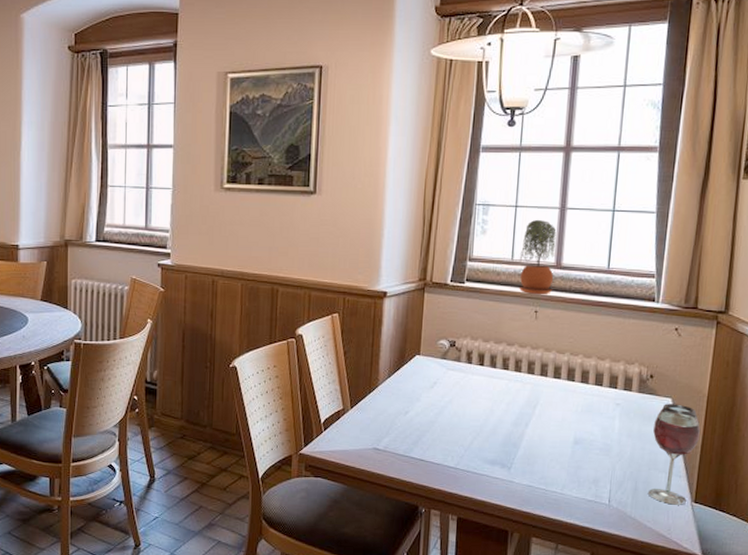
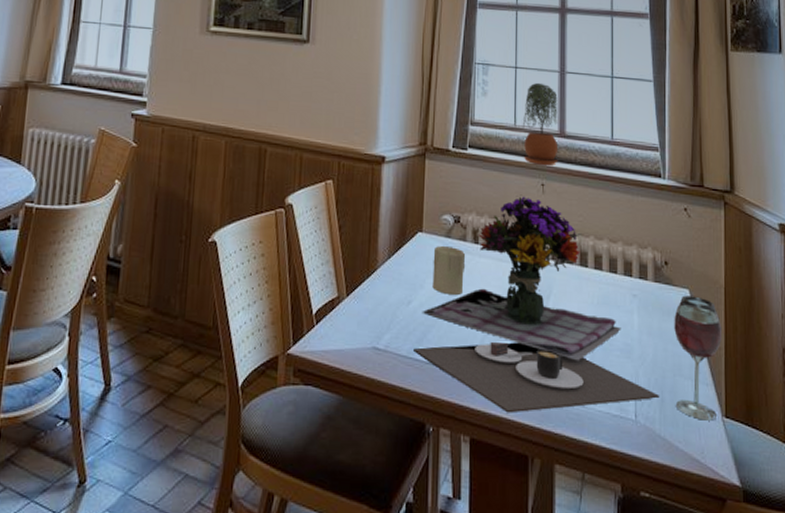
place setting: none [409,443,634,499] -> present [414,341,660,413]
flower arrangement: none [418,321,602,458] -> present [422,194,621,361]
candle: none [428,365,460,406] -> present [432,245,466,295]

